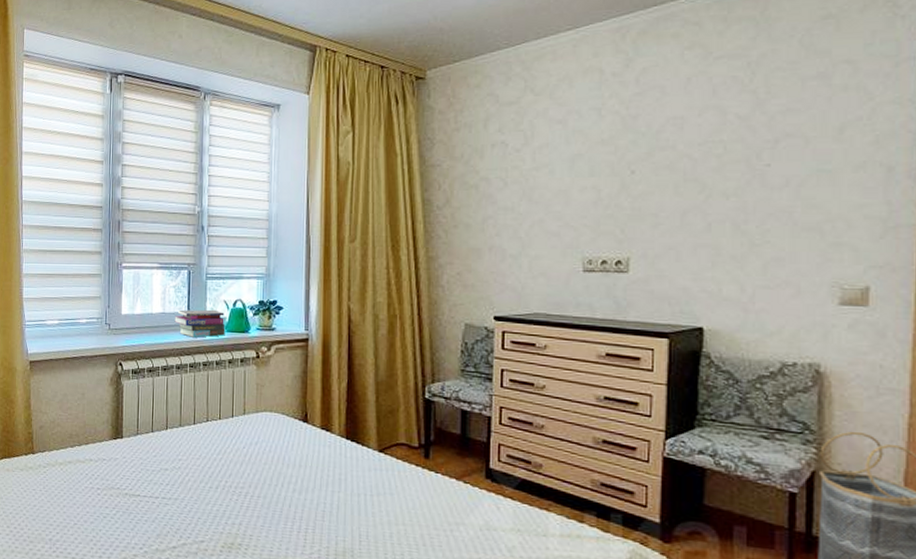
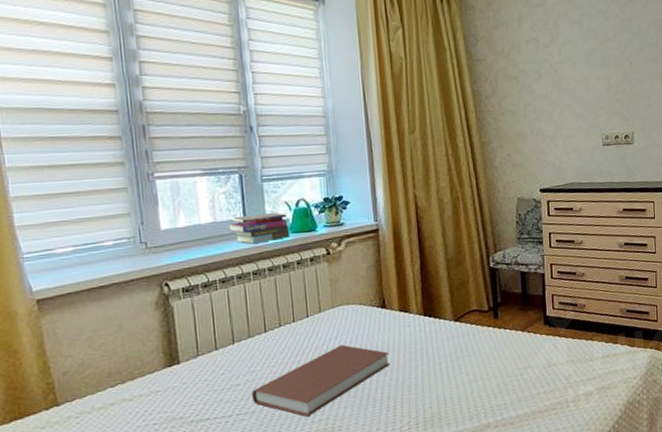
book: none [176,451,307,517] -> present [251,344,390,417]

